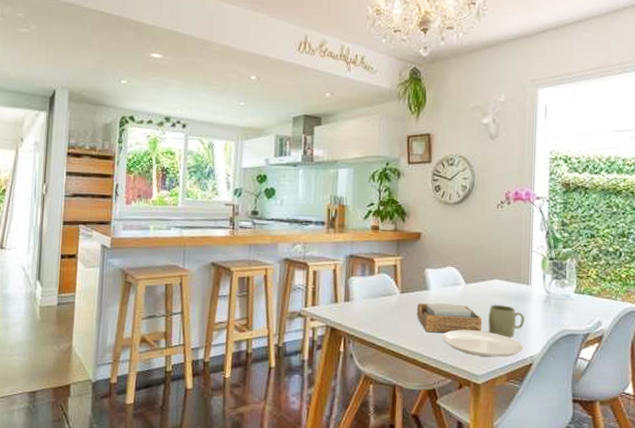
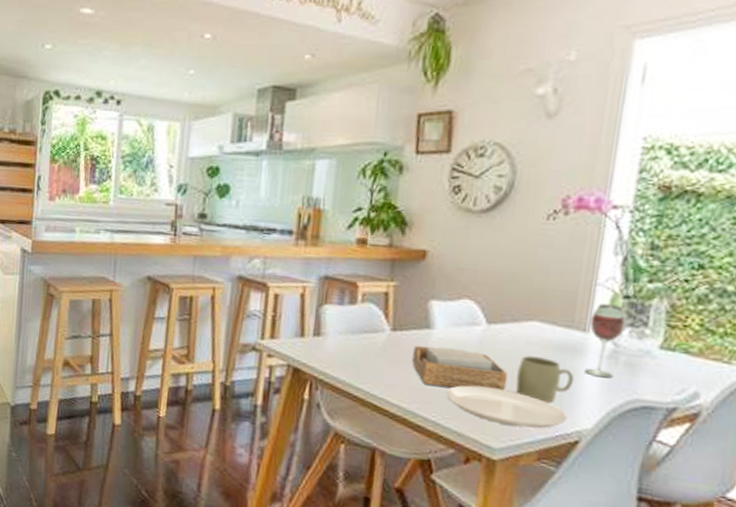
wineglass: none [531,264,552,317] -> present [585,303,626,378]

